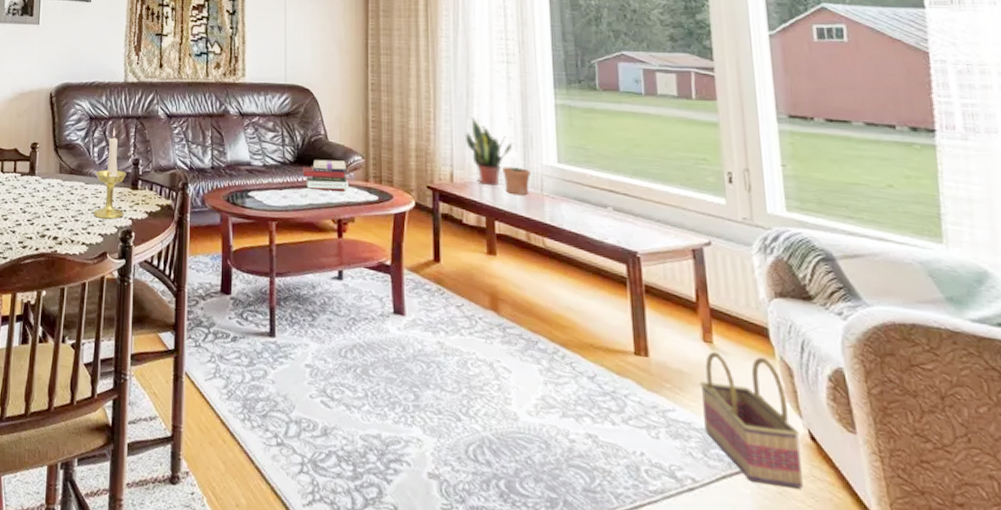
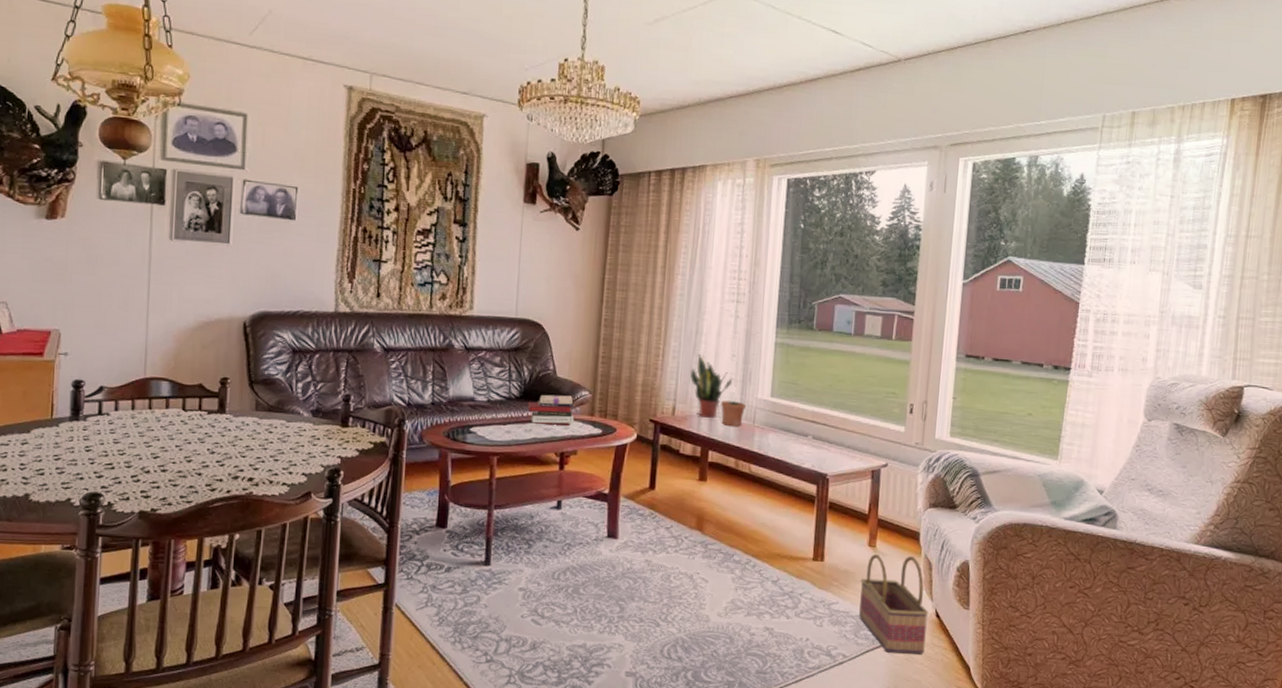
candlestick: present [93,127,127,220] -> none [296,361,335,458]

